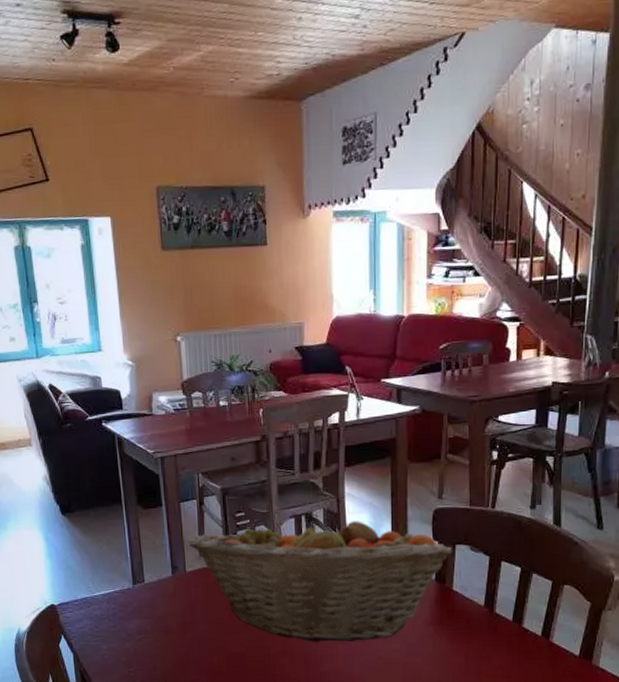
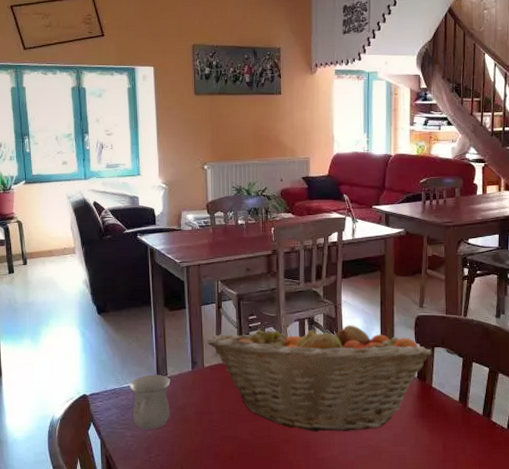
mug: none [102,581,150,642] -> present [130,375,171,429]

